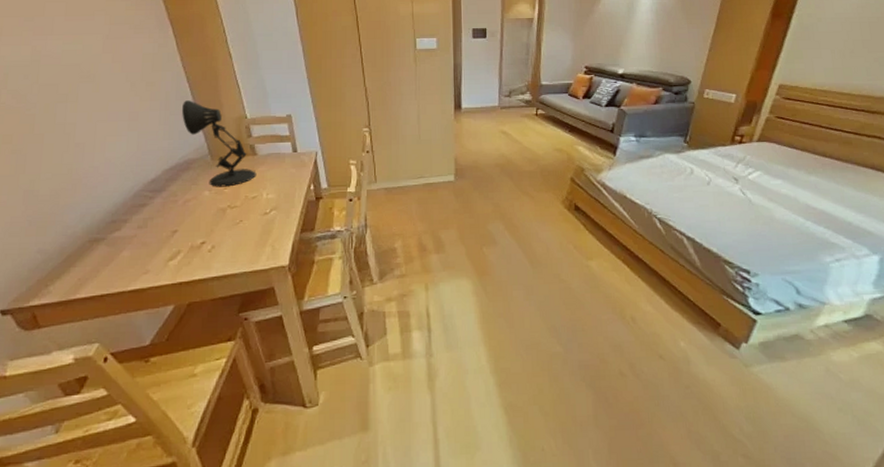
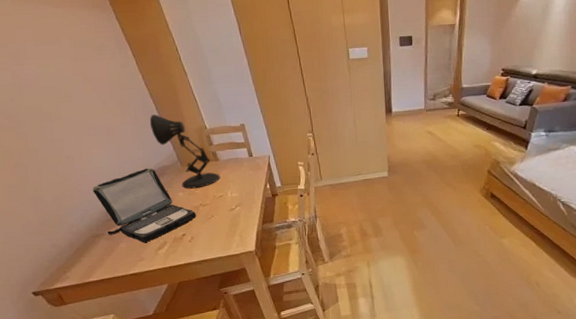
laptop: none [100,160,222,251] -> present [92,167,196,242]

